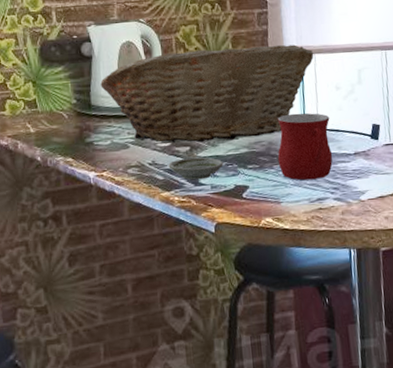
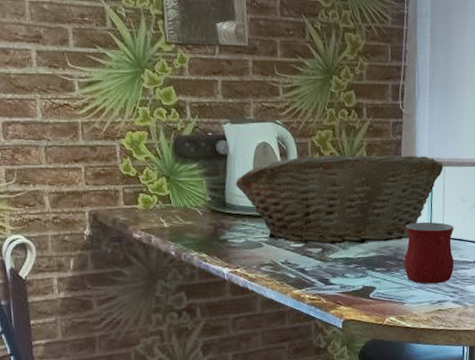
saucer: present [168,157,224,180] -> none [300,258,353,280]

